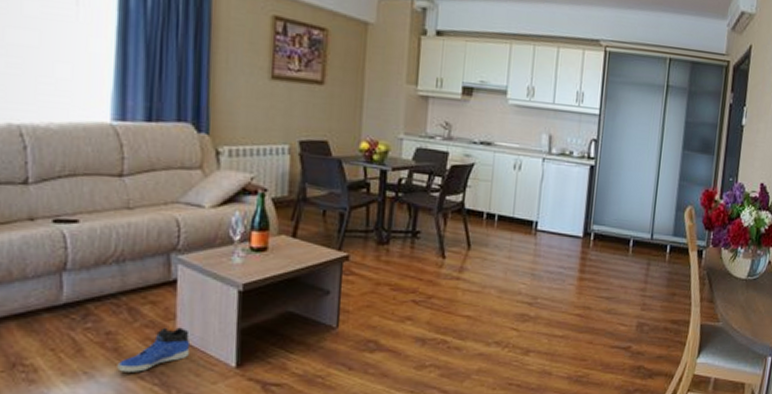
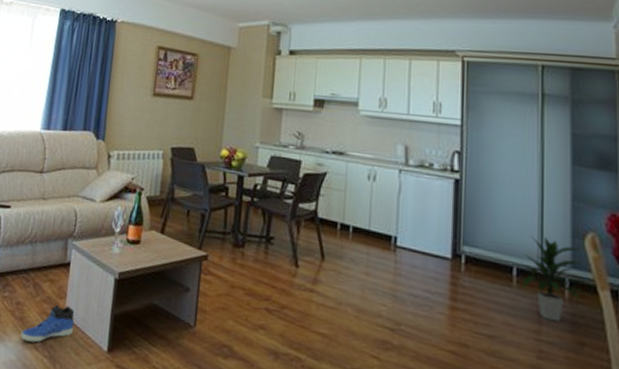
indoor plant: none [634,211,686,279] -> present [520,235,593,322]

